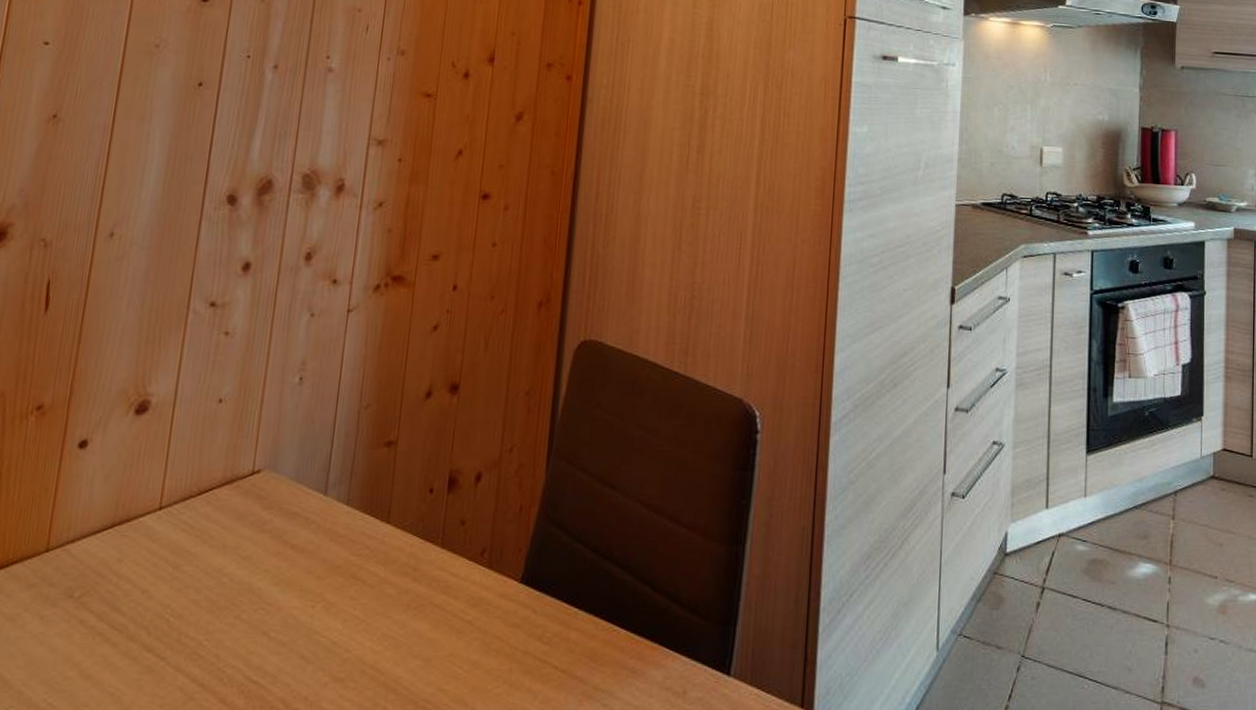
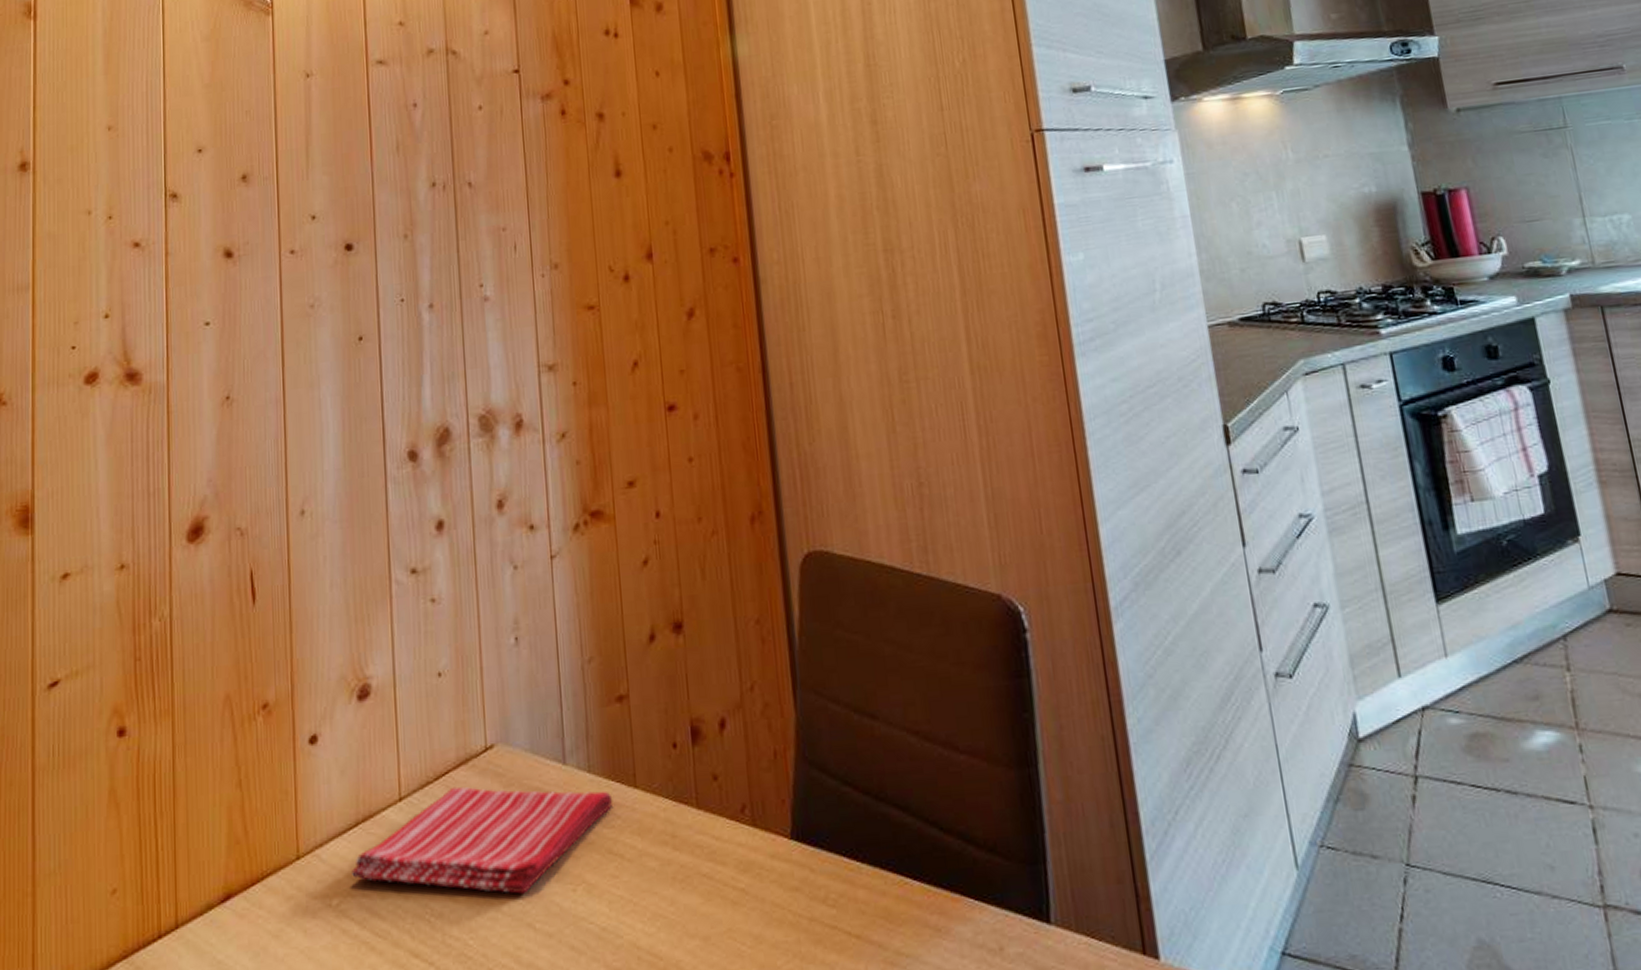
dish towel: none [99,503,365,605] -> present [352,786,613,894]

